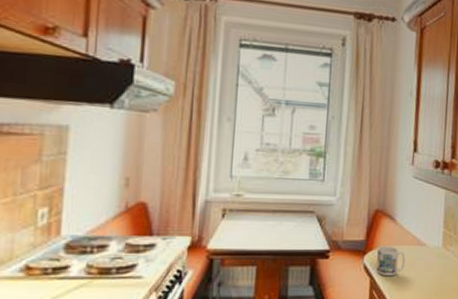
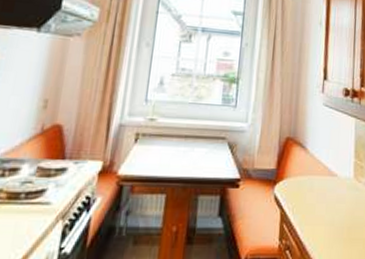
mug: present [376,245,406,276] -> none [287,175,317,209]

